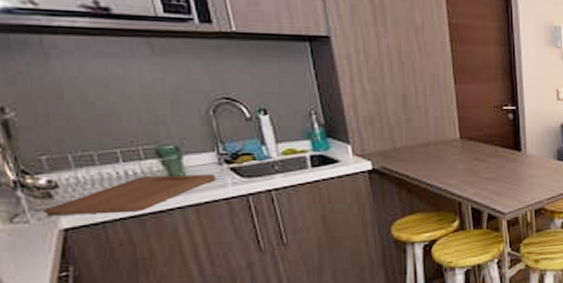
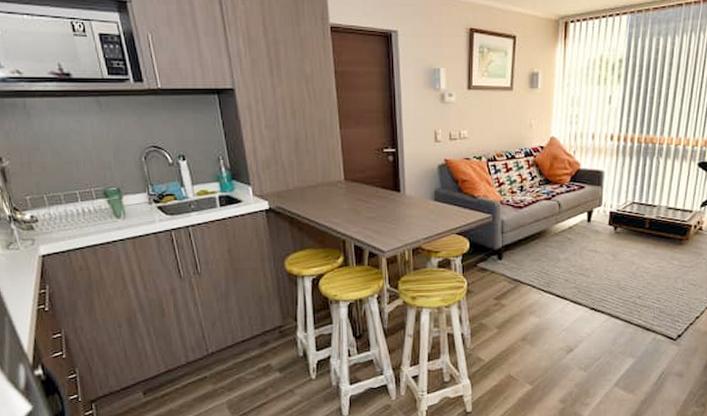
cutting board: present [45,174,215,216] -> none [29,212,147,244]

